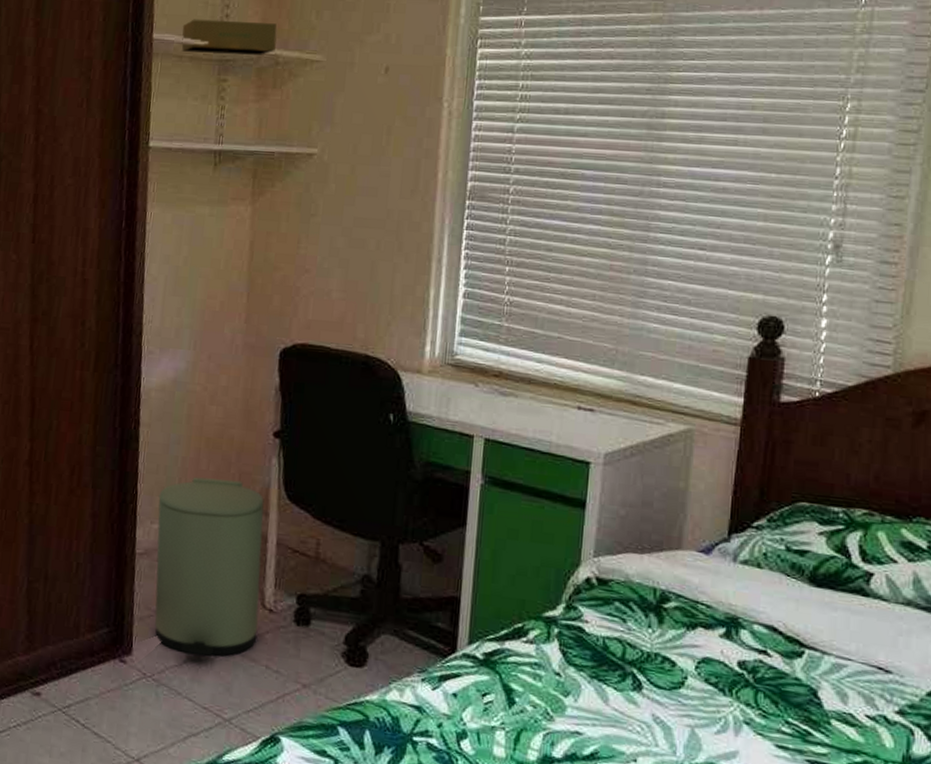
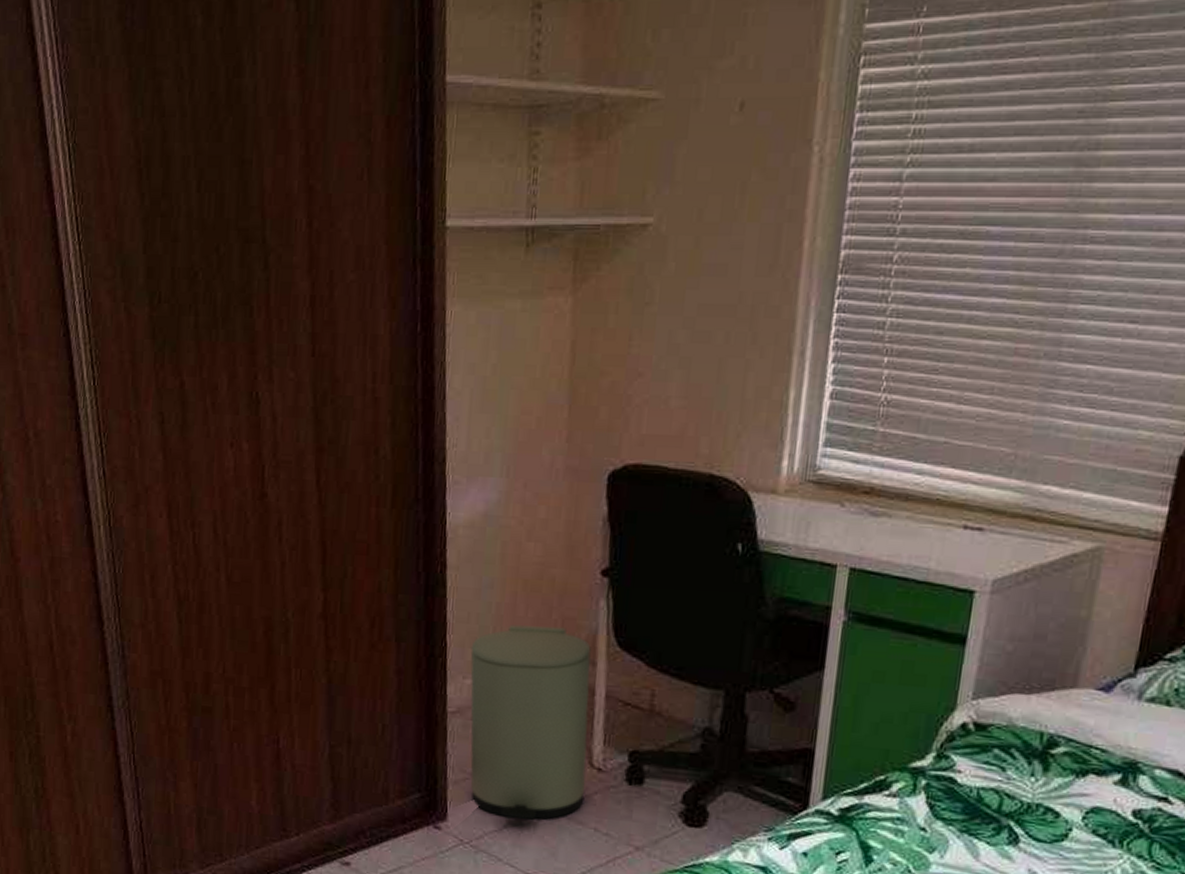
box: present [181,19,277,55] -> none [482,50,603,97]

